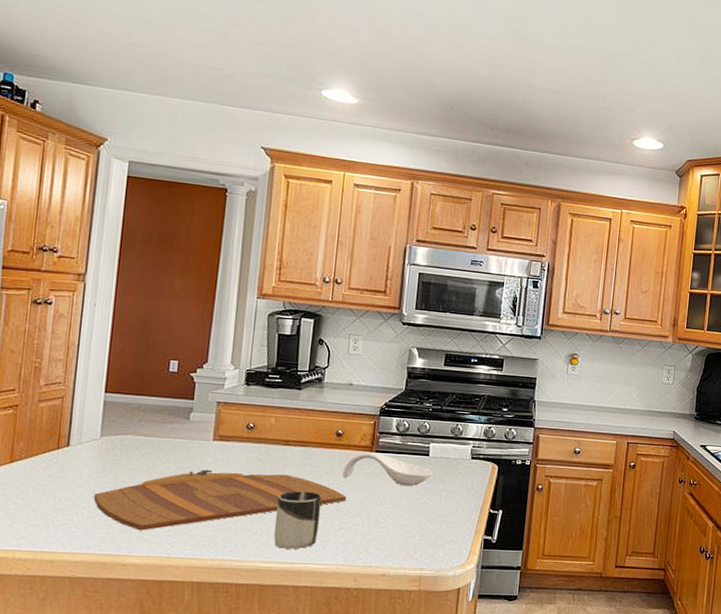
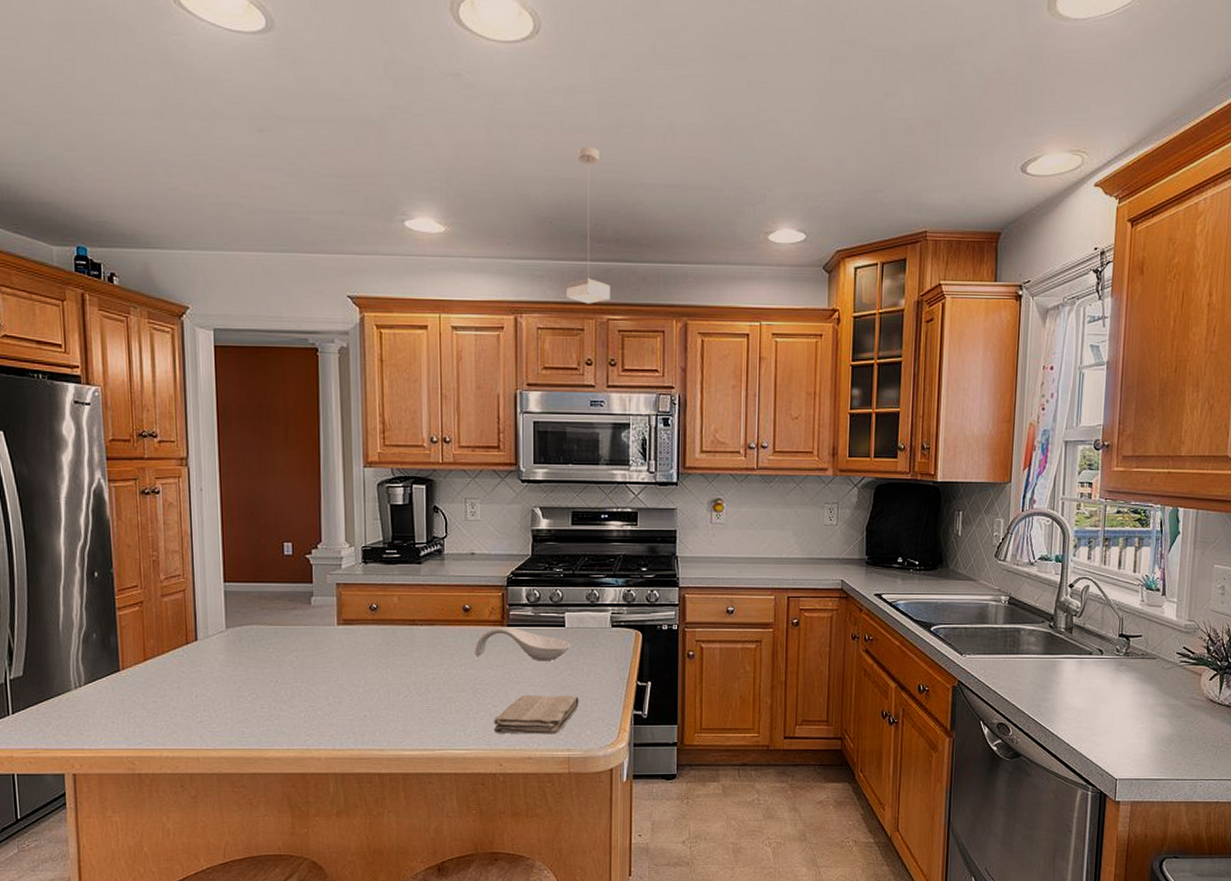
cutting board: present [93,469,347,531] -> none [228,656,482,723]
cup: present [273,491,322,549] -> none [410,673,457,735]
washcloth: none [352,515,436,554] -> present [493,694,579,735]
pendant lamp: none [459,50,499,179] -> present [566,146,610,304]

